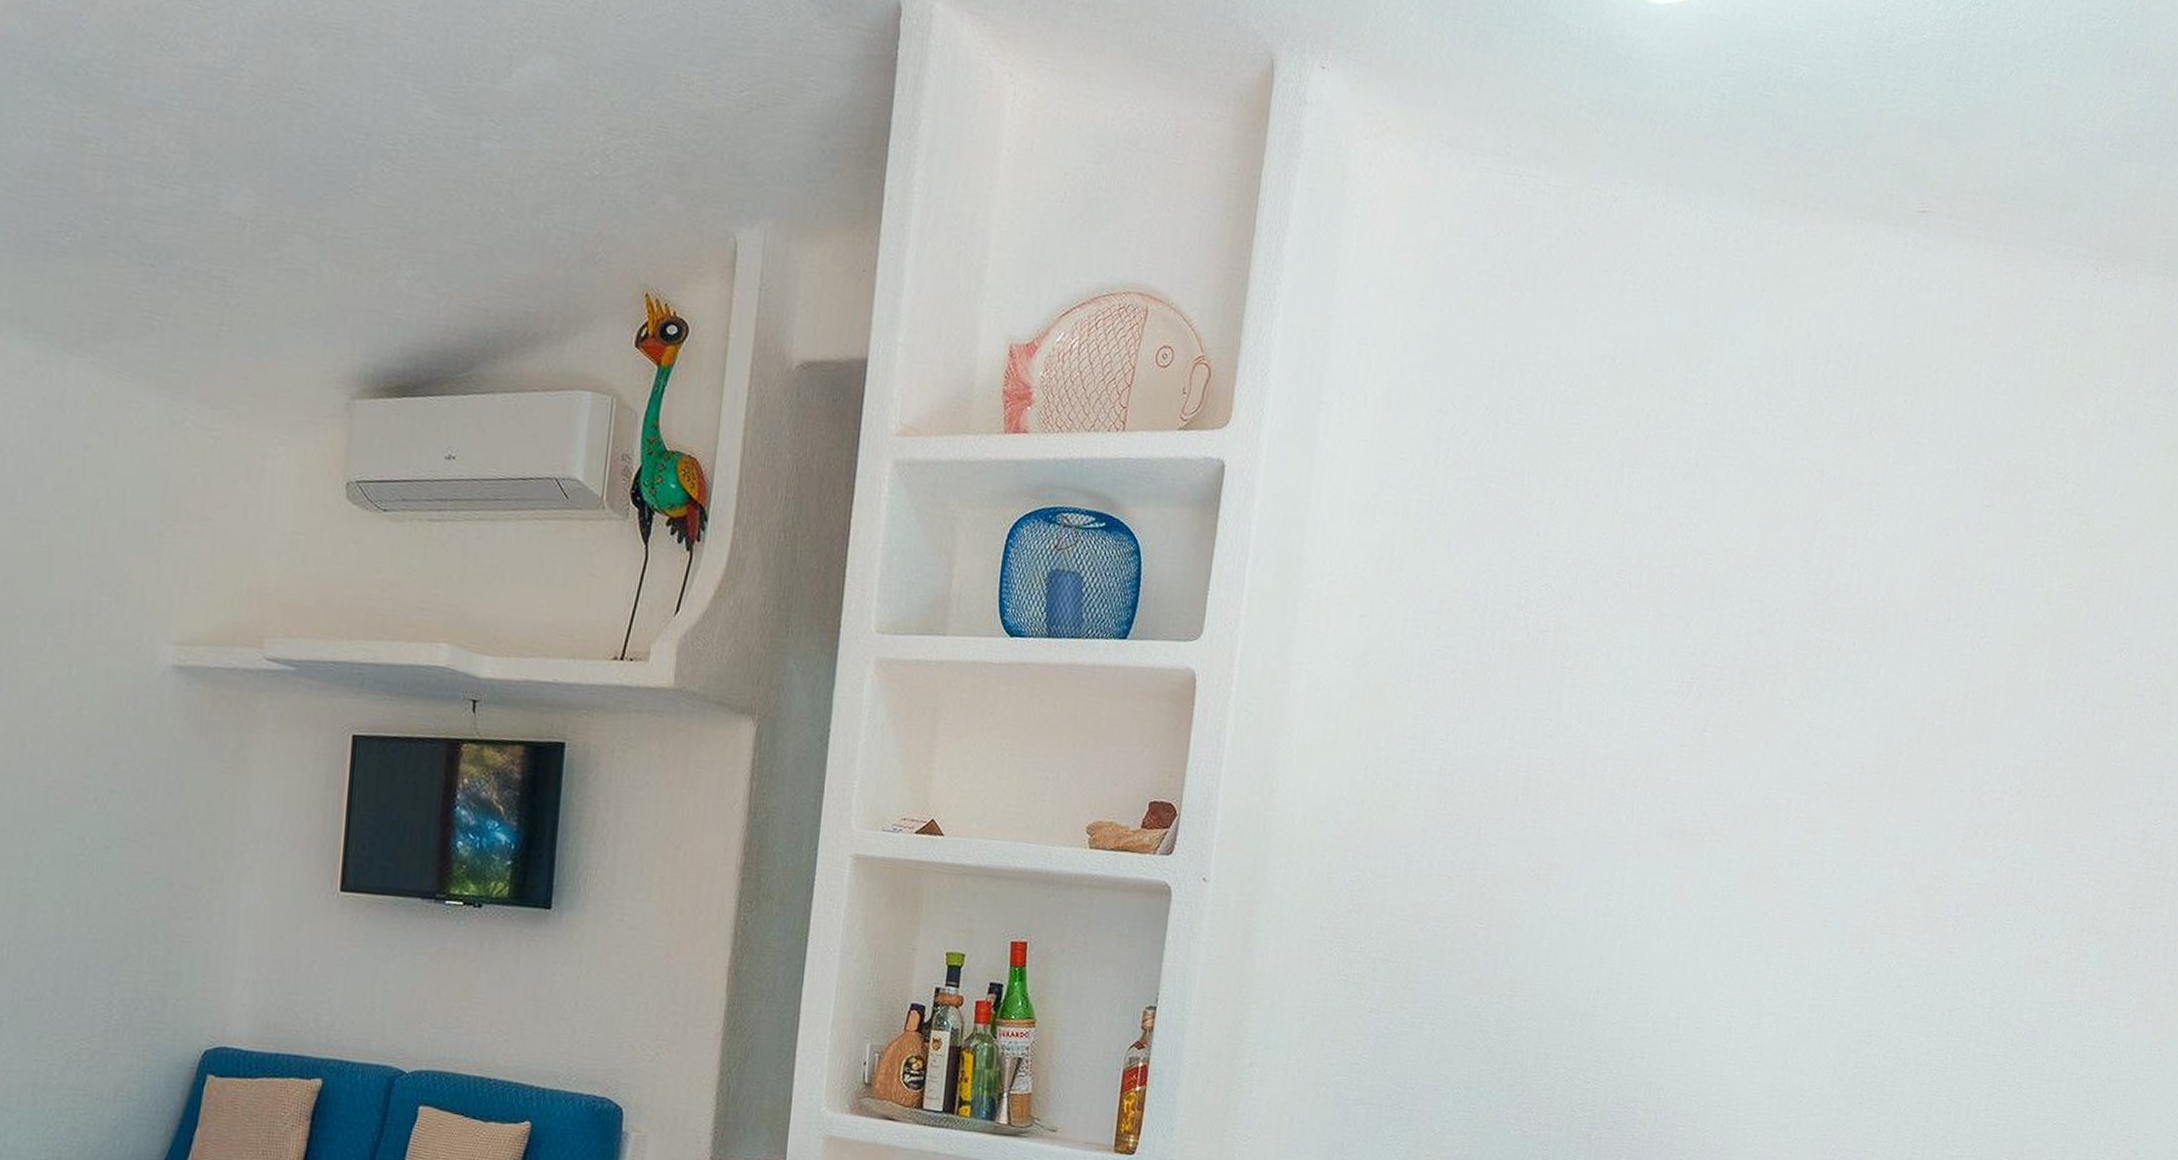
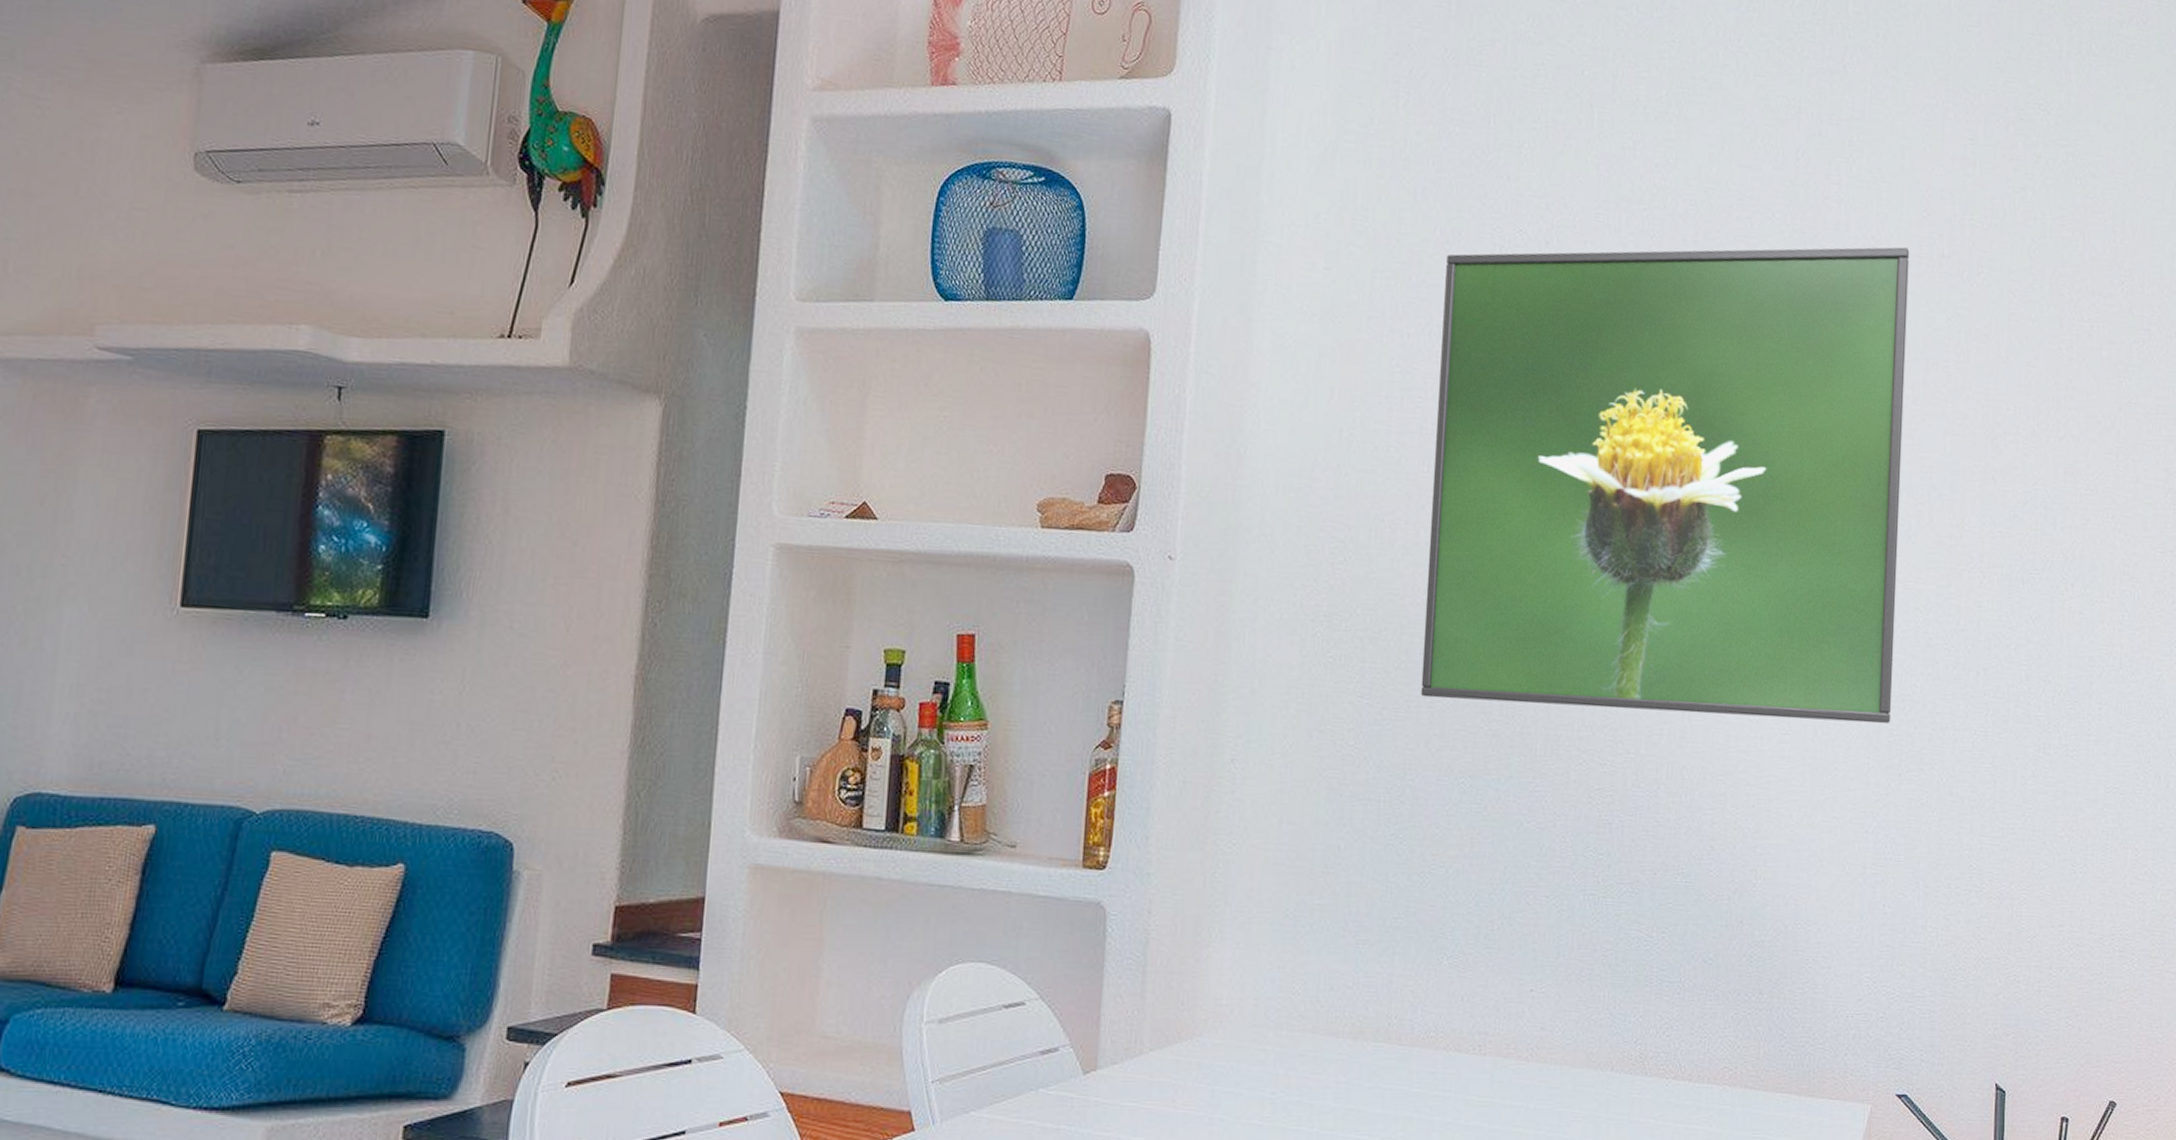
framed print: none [1424,605,1917,1057] -> present [1420,247,1910,724]

